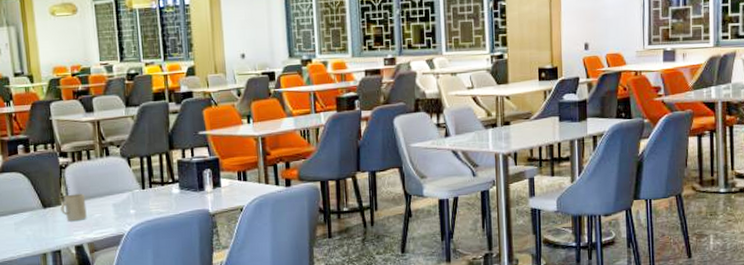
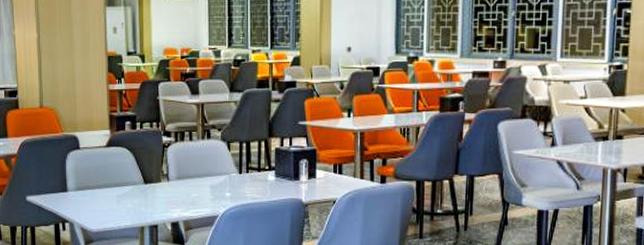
cup: present [60,193,87,222] -> none [161,172,185,199]

